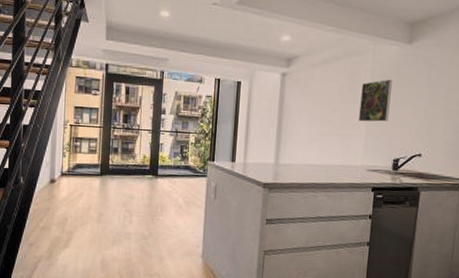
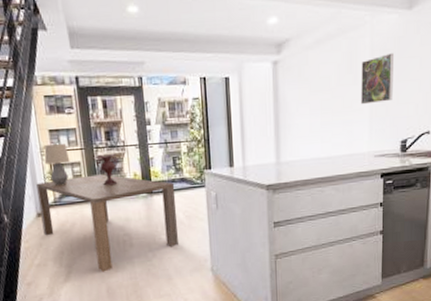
dining table: none [53,151,179,244] -> present [36,174,178,272]
lamp: none [65,118,89,157] -> present [44,144,70,186]
decorative urn: none [110,134,131,164] -> present [95,153,119,186]

